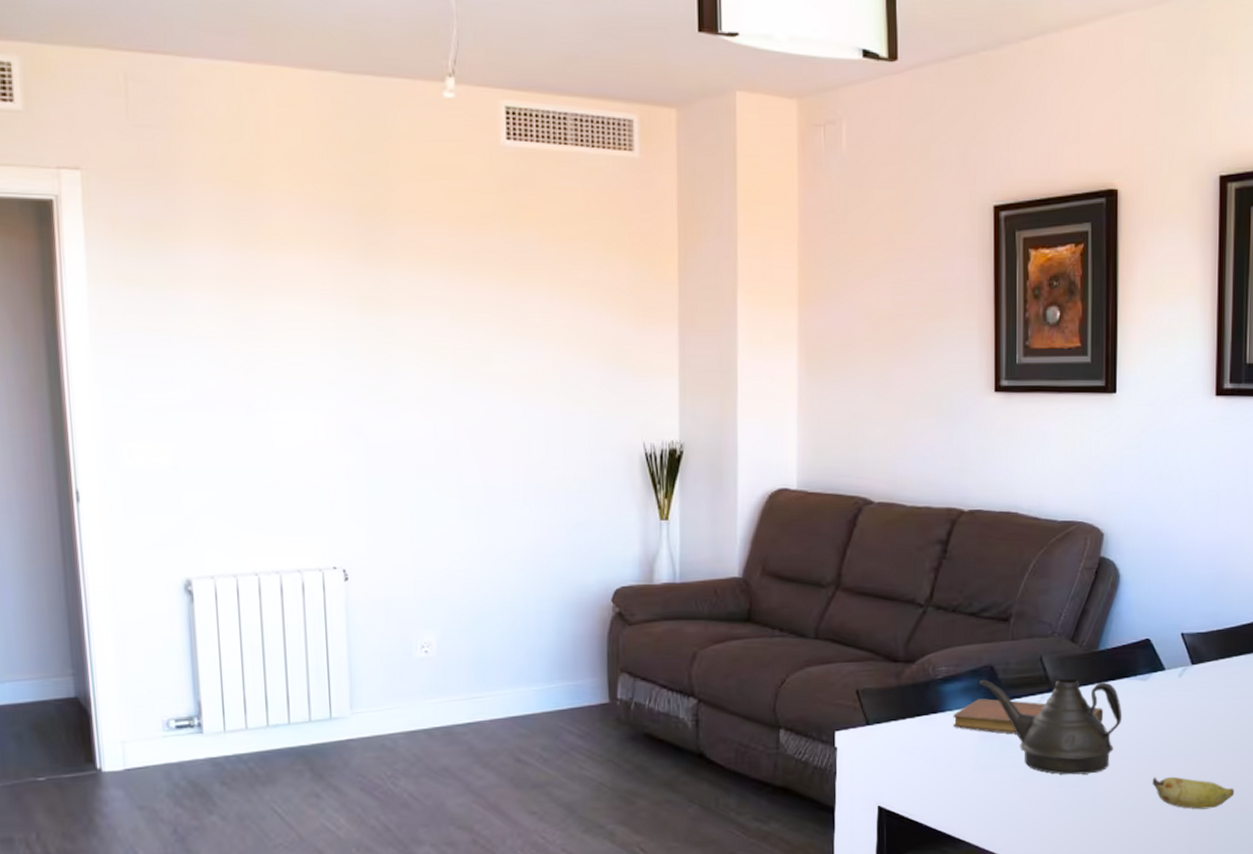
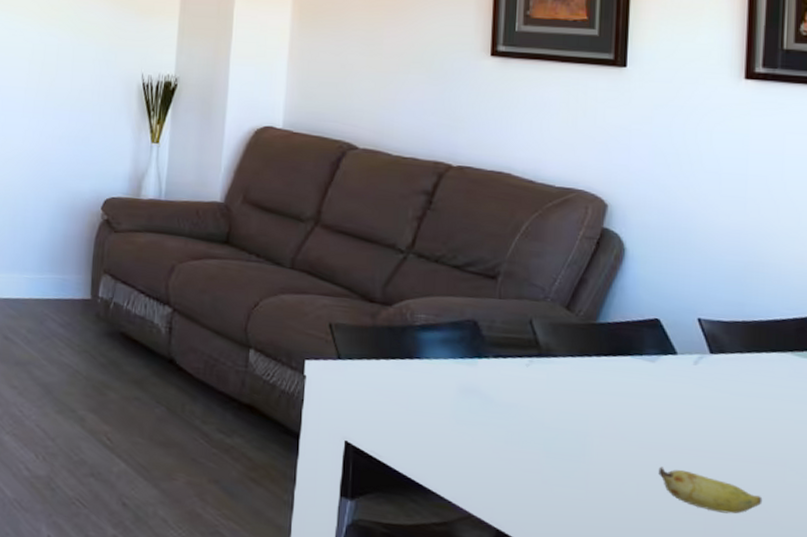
notebook: present [953,698,1104,735] -> none [429,352,602,397]
teapot: present [980,678,1122,775] -> none [461,333,624,450]

